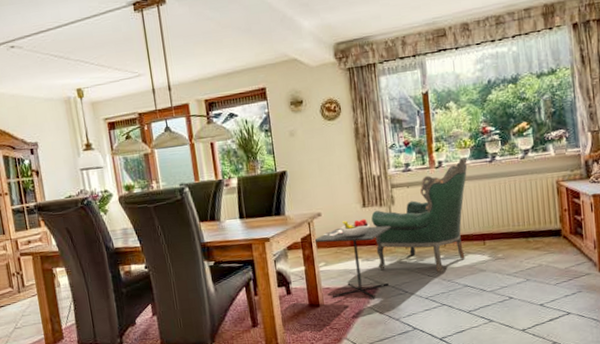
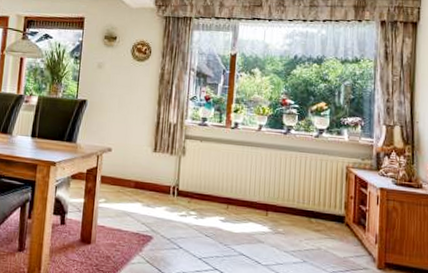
kitchen table: present [313,218,391,299] -> none [98,161,177,248]
armchair: present [371,158,468,273] -> none [157,124,263,235]

